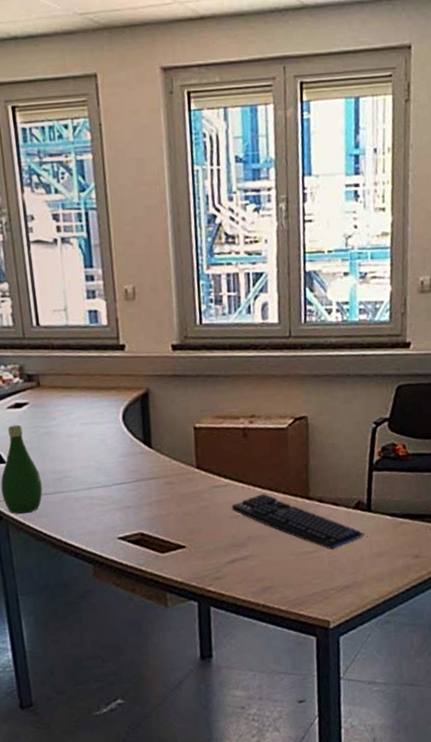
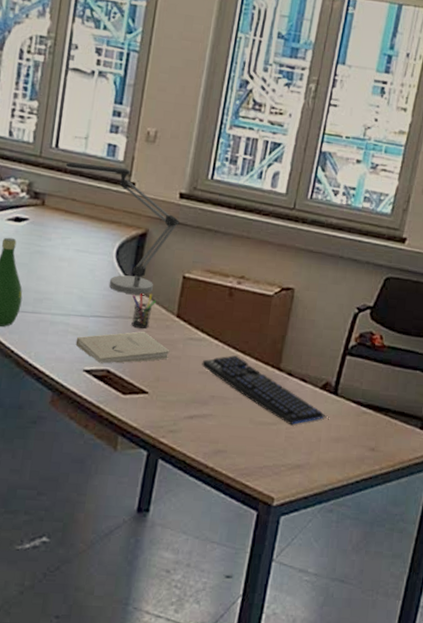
desk lamp: none [51,332,178,456] -> present [65,162,180,295]
book: none [103,489,198,528] -> present [75,331,170,364]
pen holder: none [148,450,174,487] -> present [131,293,157,329]

